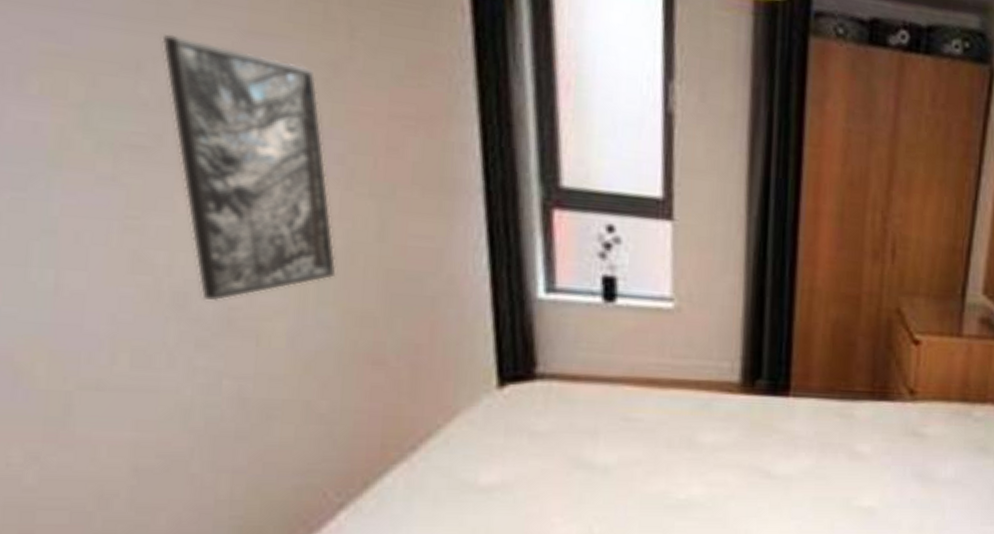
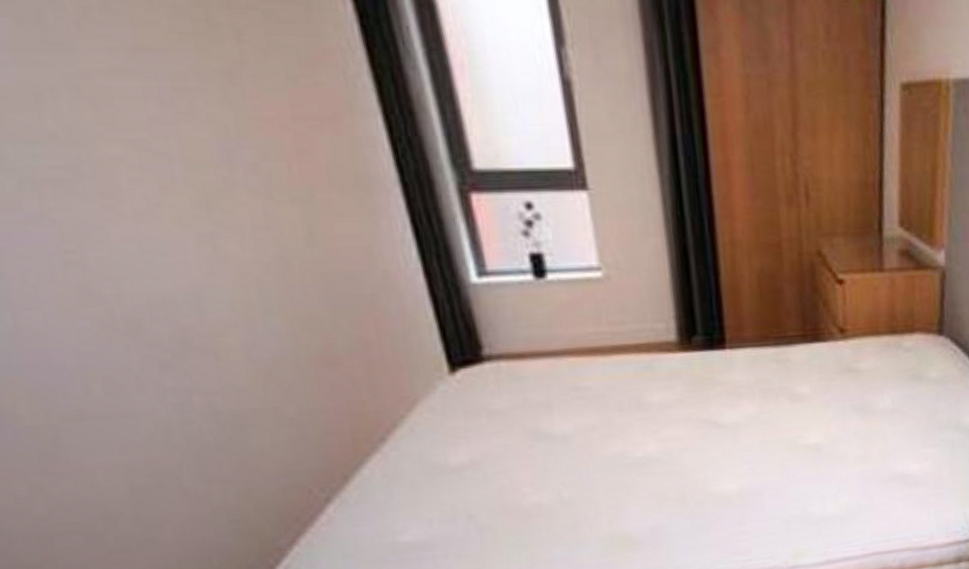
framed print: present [161,35,336,302] -> none [54,62,276,324]

